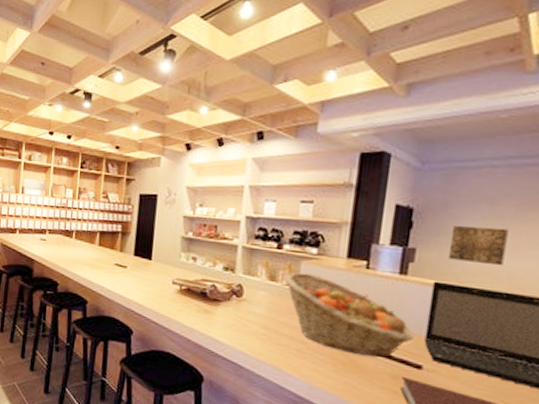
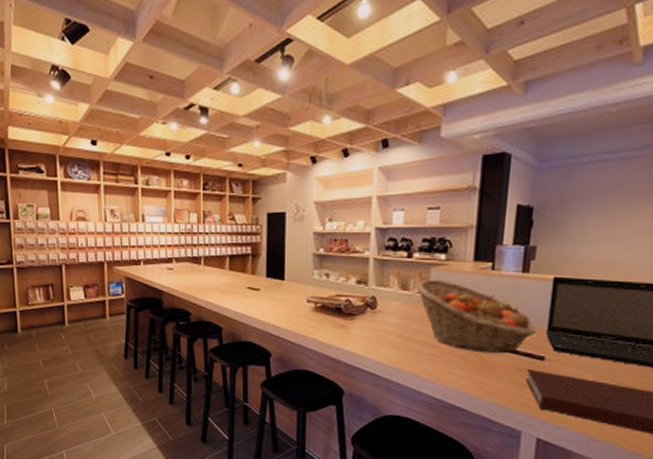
wall art: present [447,226,509,266] -> none [565,220,619,257]

